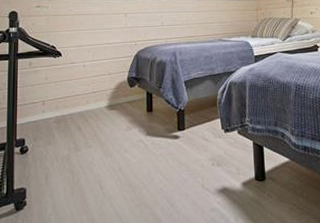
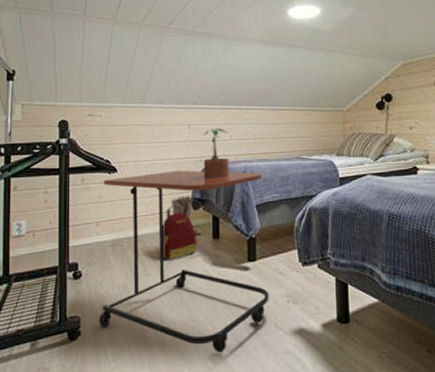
side table: none [43,53,197,214] -> present [98,170,269,352]
backpack: none [102,84,135,136] -> present [162,205,200,264]
boots: none [109,74,137,110] -> present [171,195,202,235]
potted plant: none [138,16,161,60] -> present [203,128,229,179]

